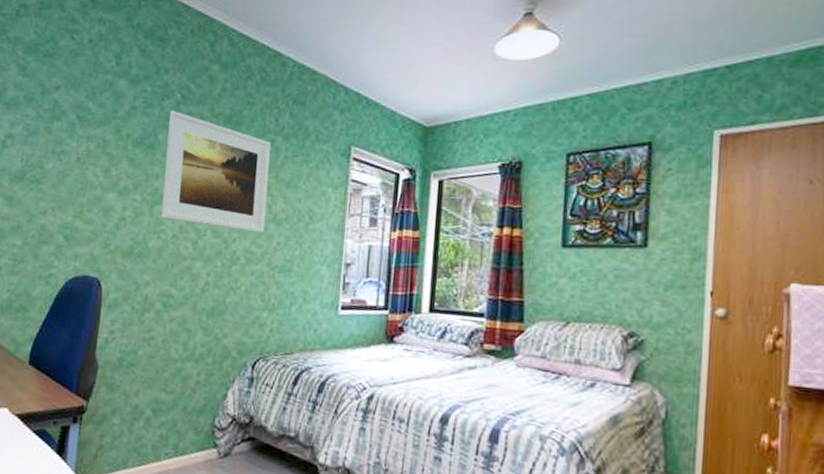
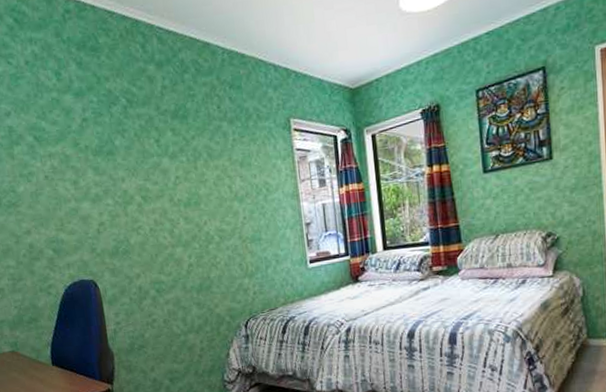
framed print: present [161,110,271,232] -> none [119,115,230,216]

